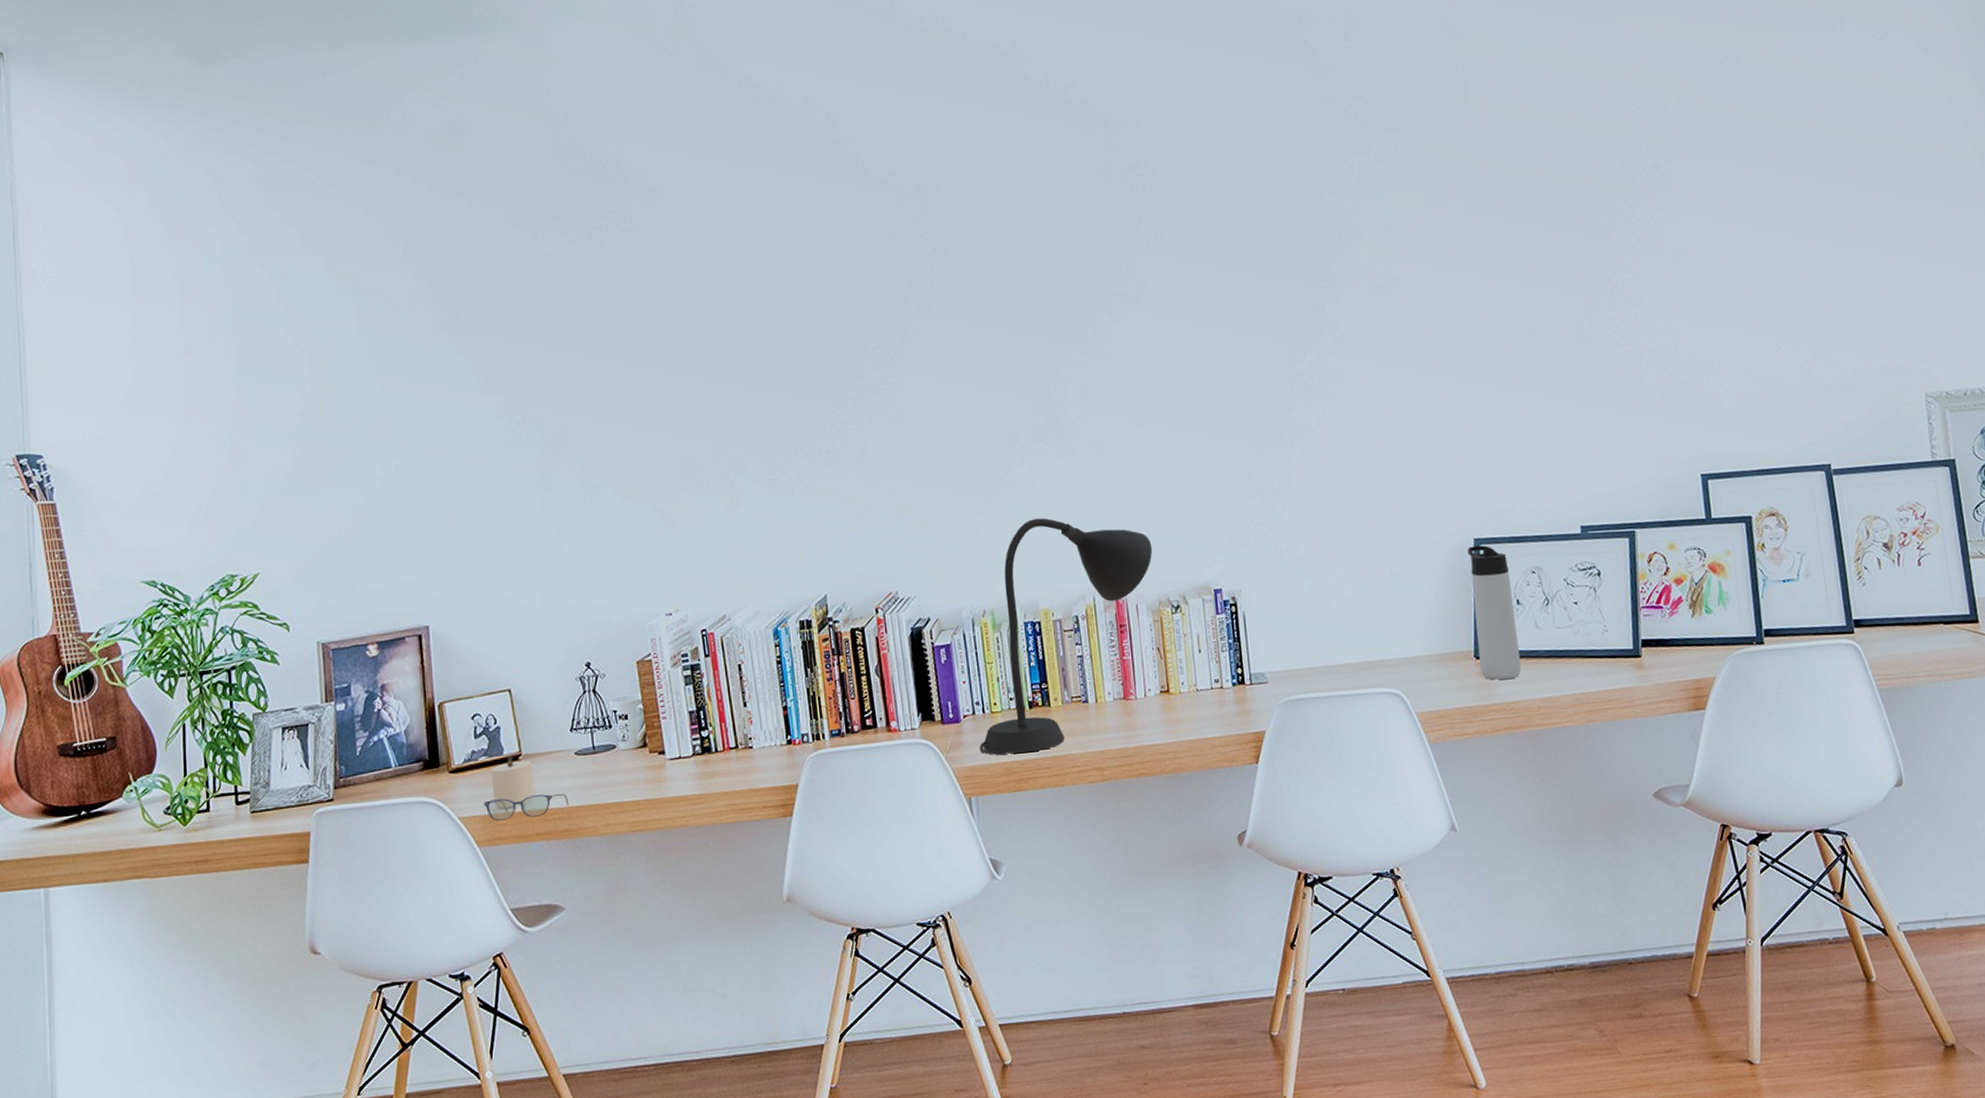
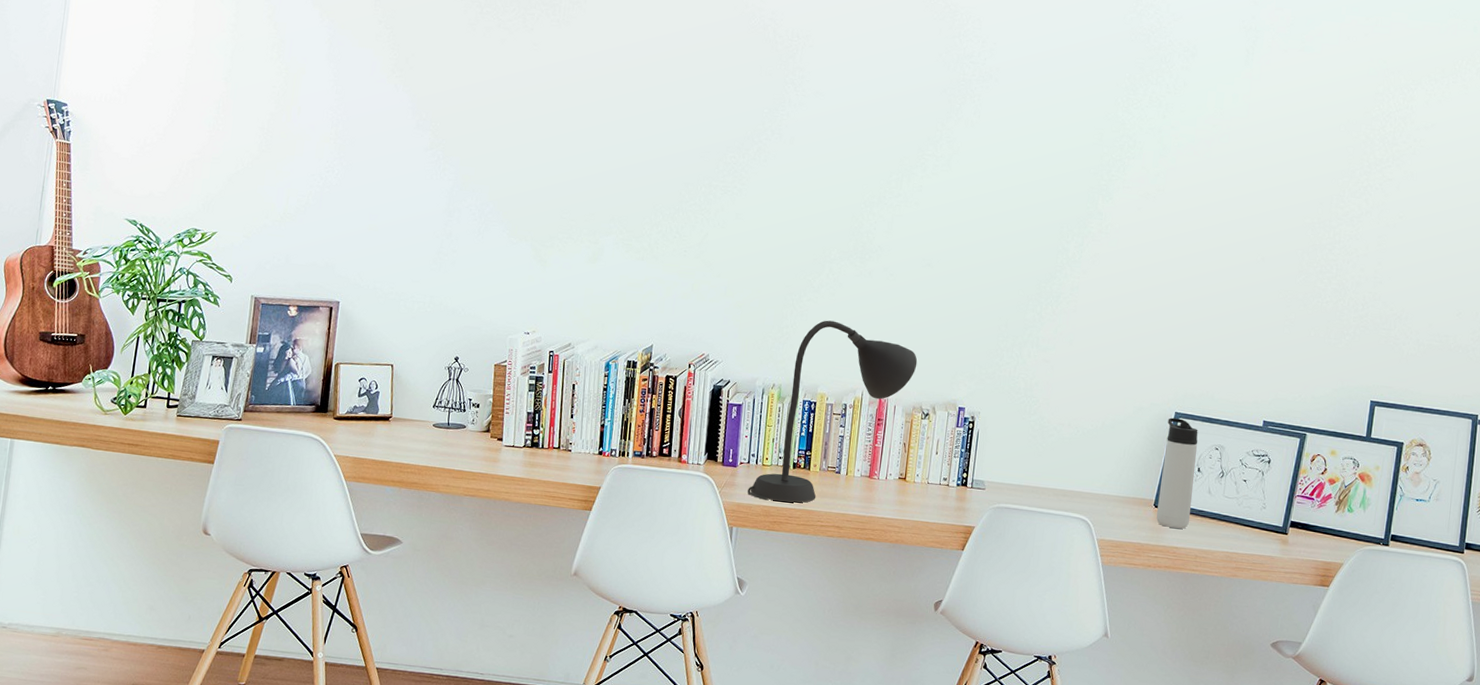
glasses: present [483,794,569,821] -> none [355,446,421,468]
candle: present [490,755,535,807] -> none [364,415,399,457]

